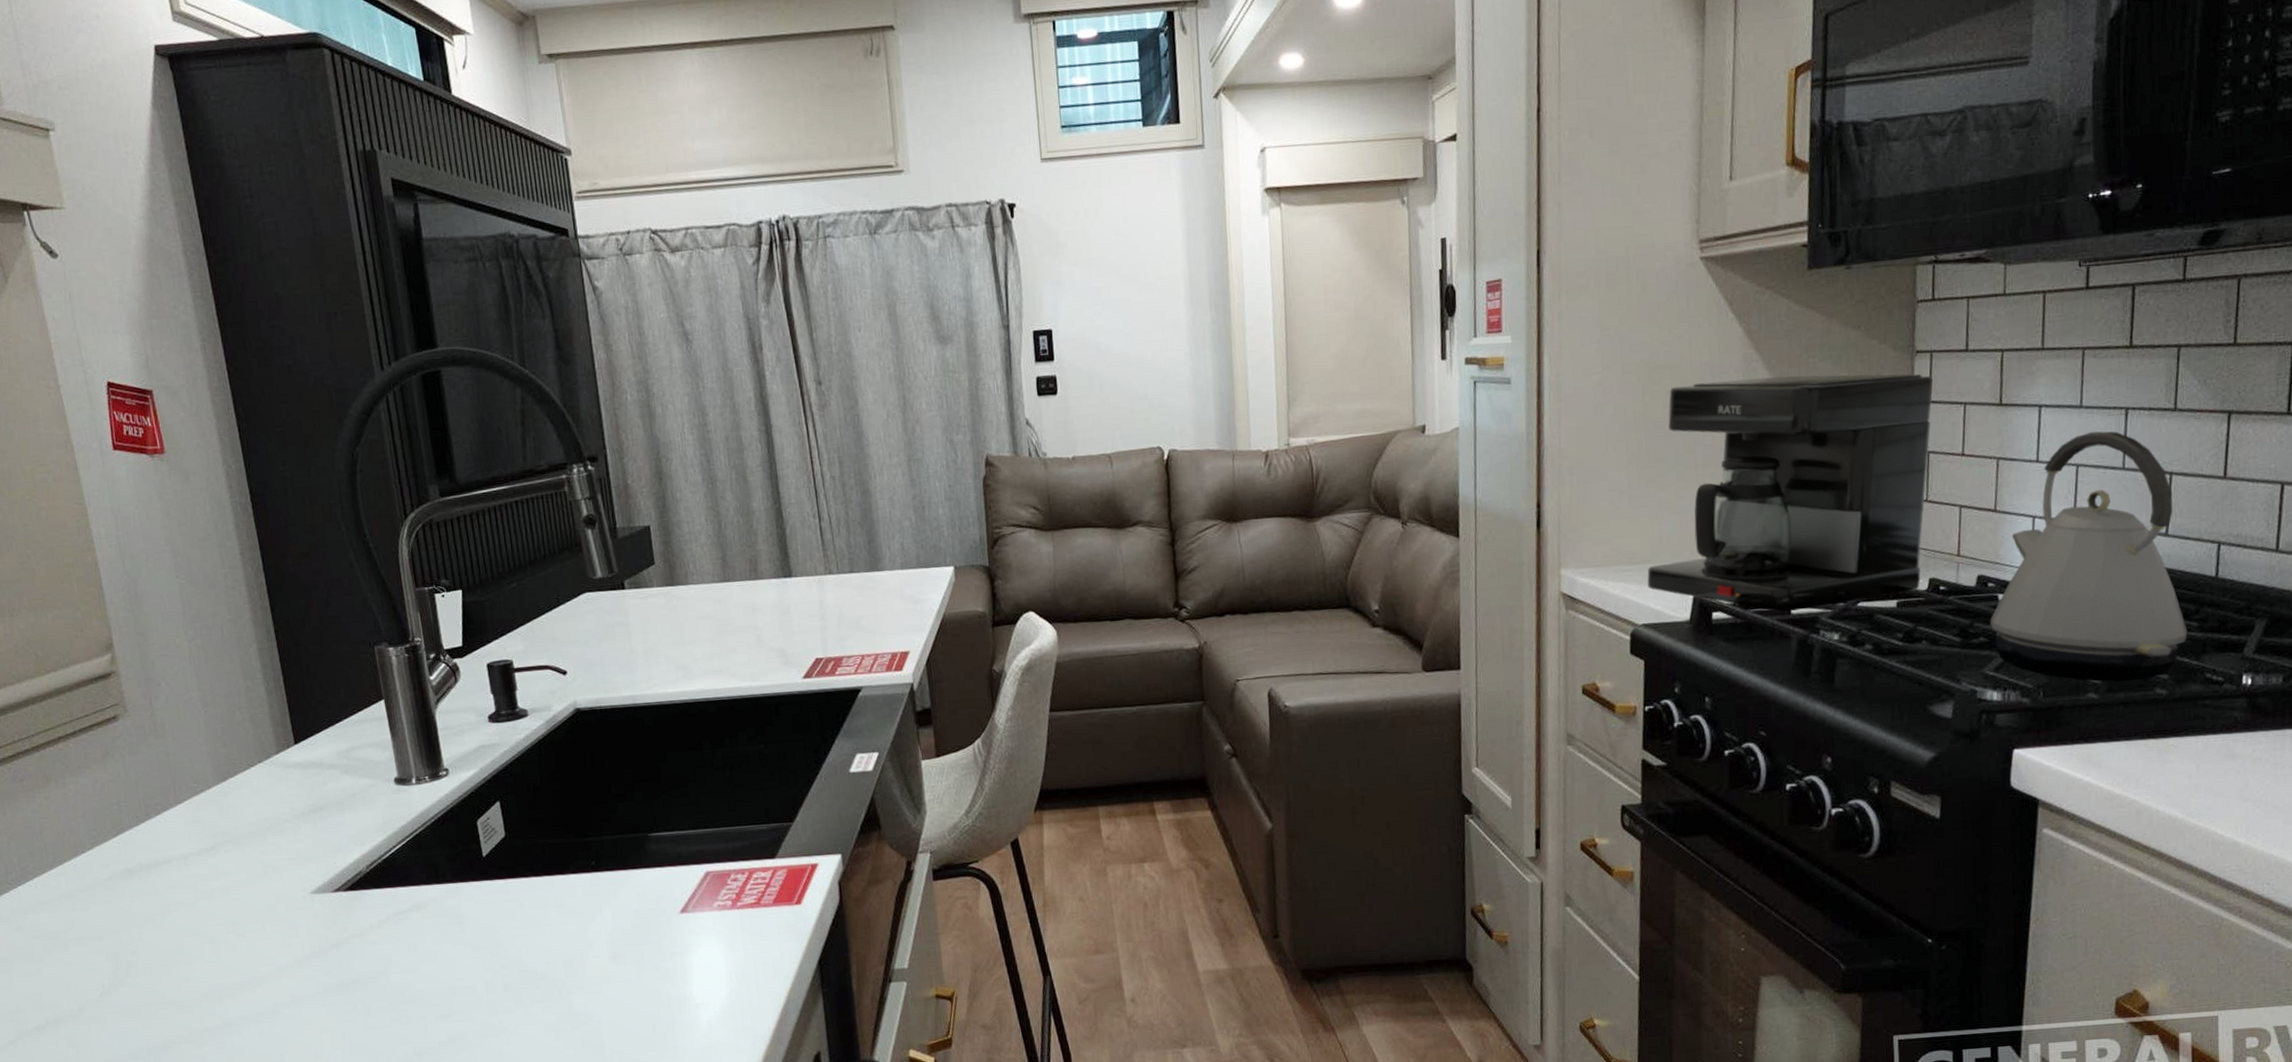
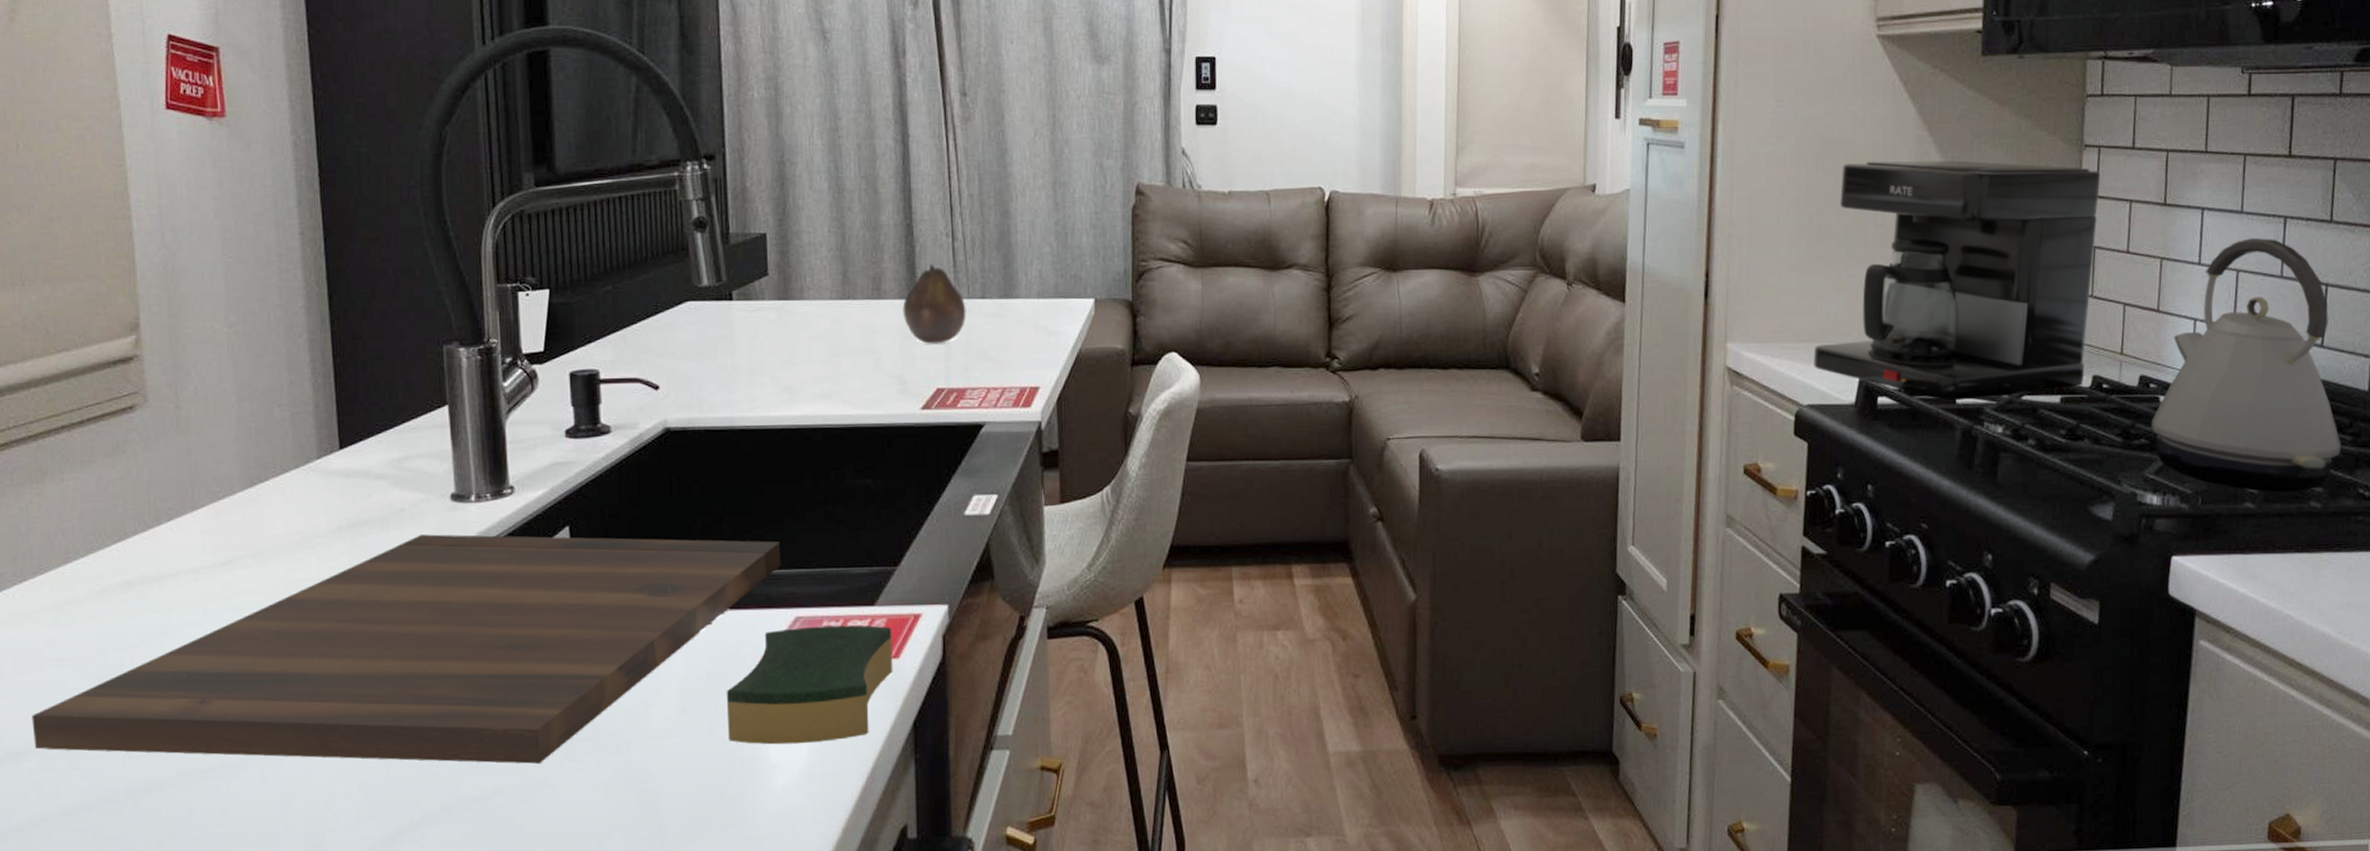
cutting board: none [63,805,689,1017] -> present [31,534,781,764]
sponge: none [650,876,797,986] -> present [726,625,893,745]
fruit: none [778,544,838,618] -> present [902,264,966,344]

